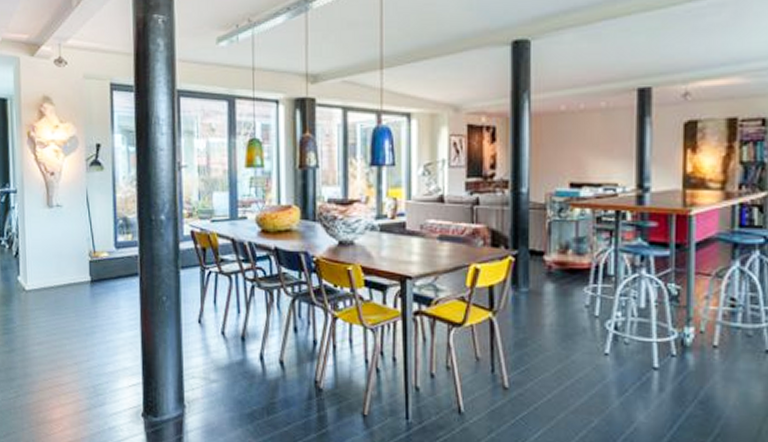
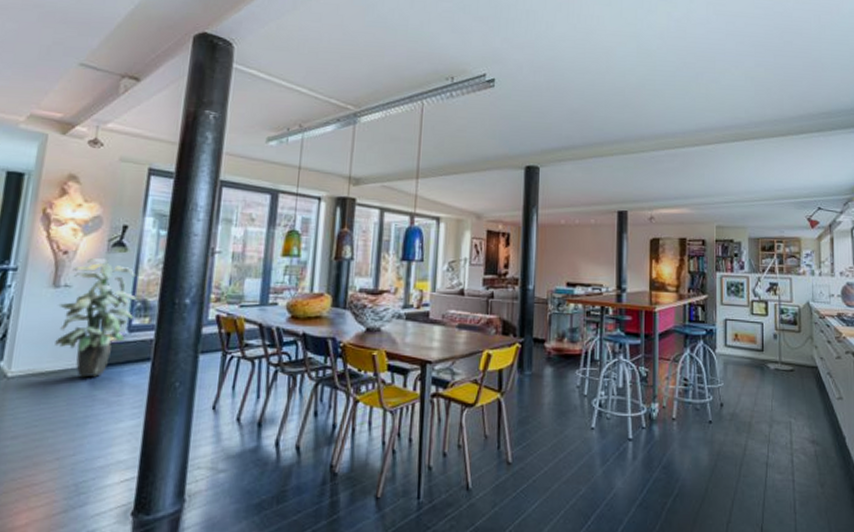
indoor plant: none [54,178,118,292] -> present [55,258,137,378]

